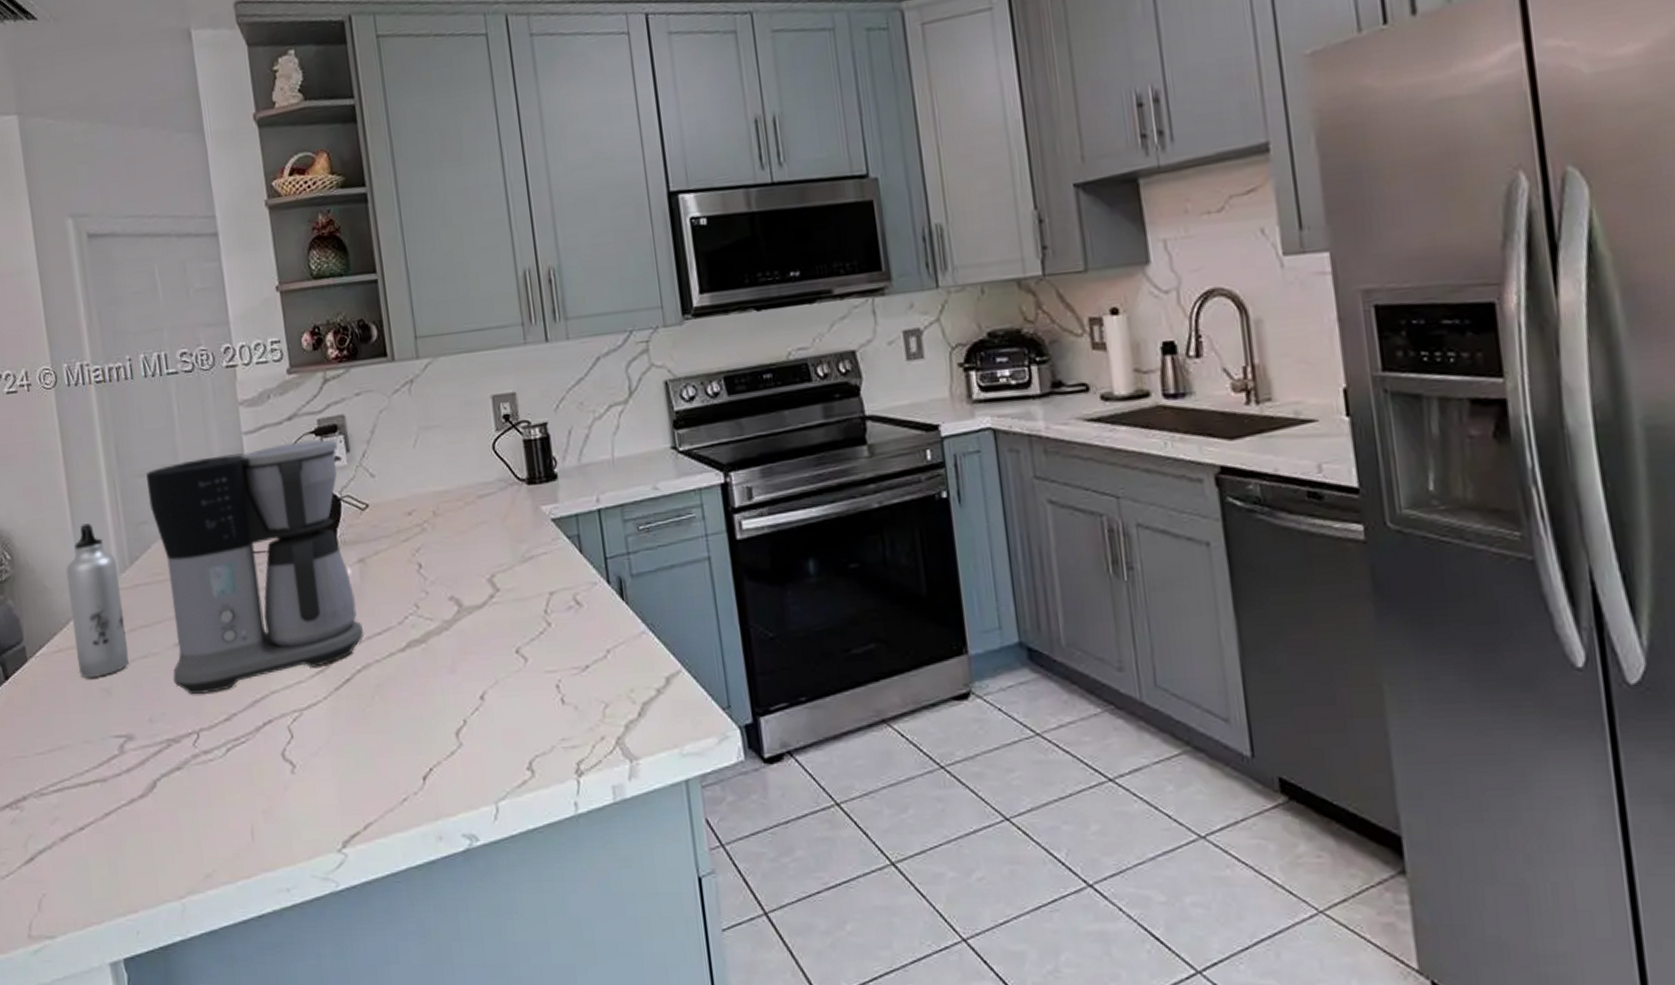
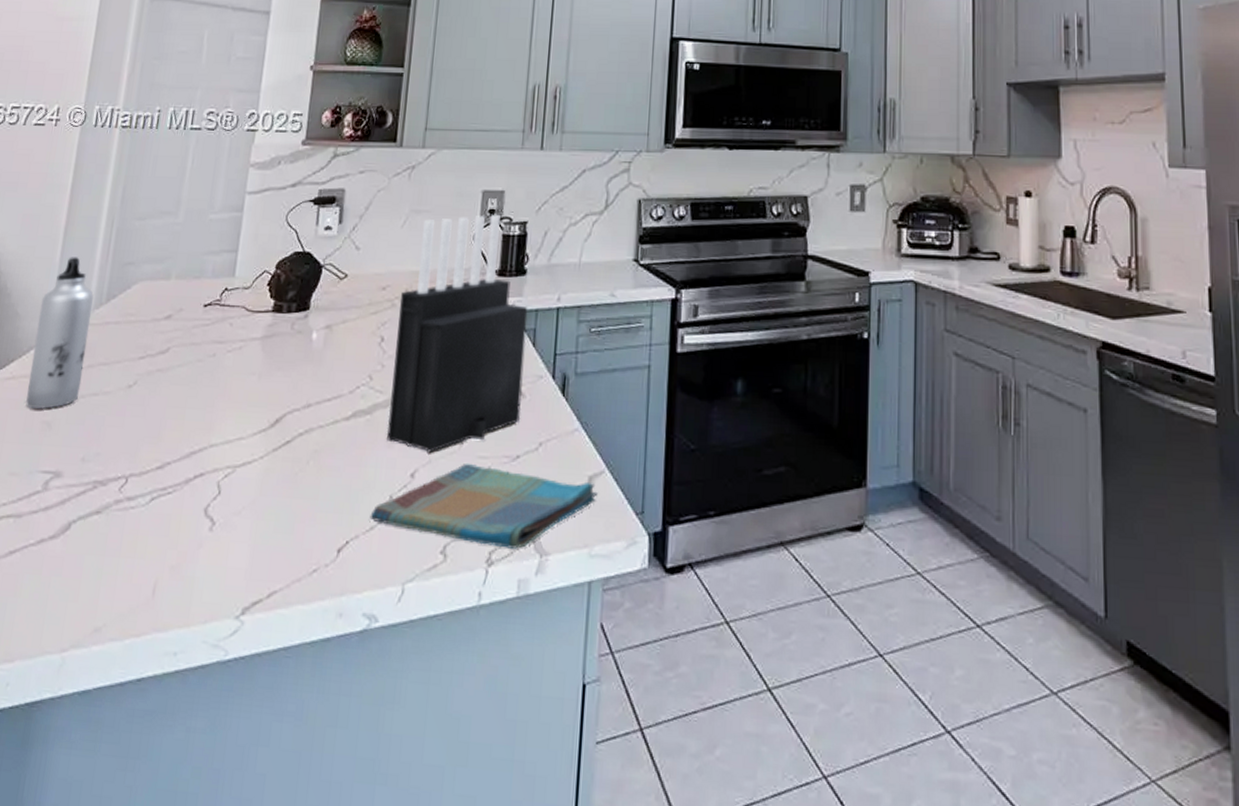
coffee maker: present [146,439,364,695] -> none [117,207,332,440]
knife block: none [429,420,582,673] -> present [386,215,528,453]
dish towel: none [448,678,678,758] -> present [370,462,598,549]

